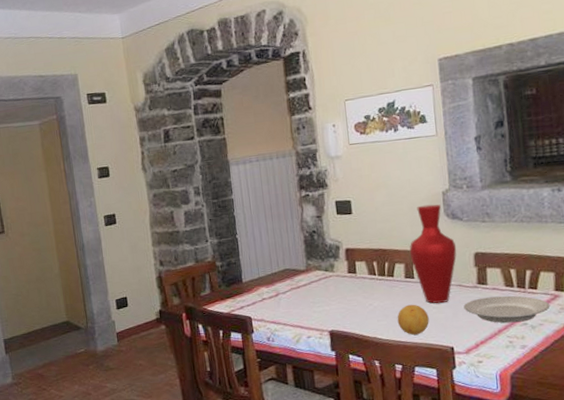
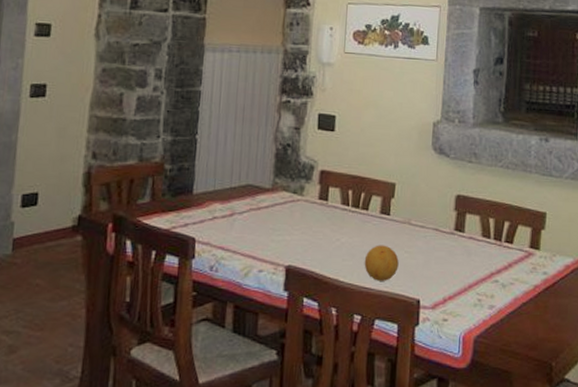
vase: present [409,204,457,304] -> none [389,134,439,247]
plate: present [464,295,550,323] -> none [437,246,523,279]

